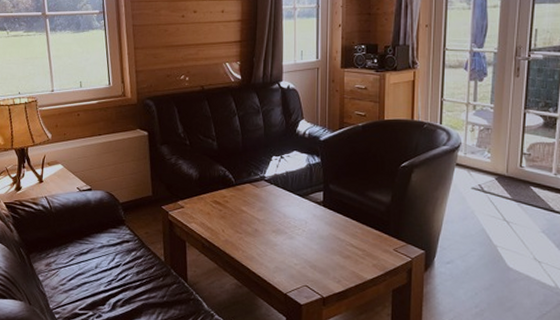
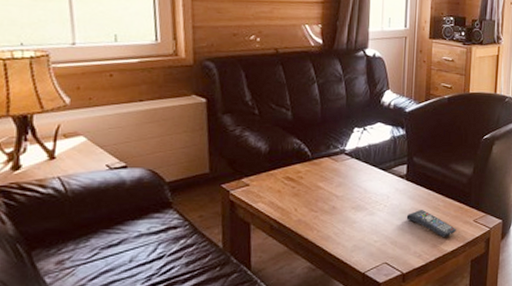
remote control: none [324,236,377,266] -> present [406,210,457,238]

